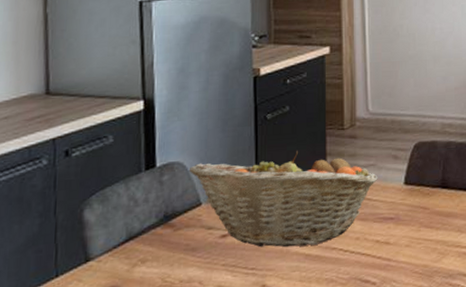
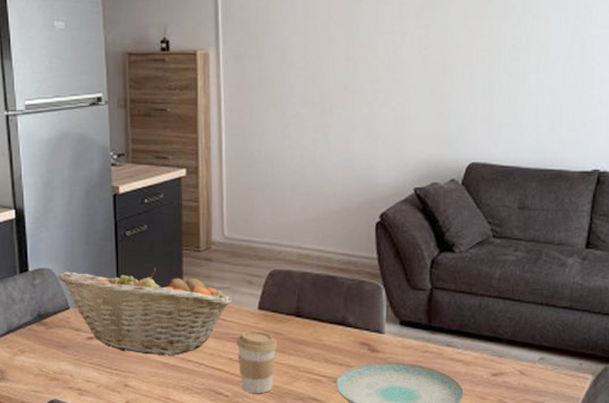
coffee cup: none [383,207,425,277] -> present [237,331,278,394]

